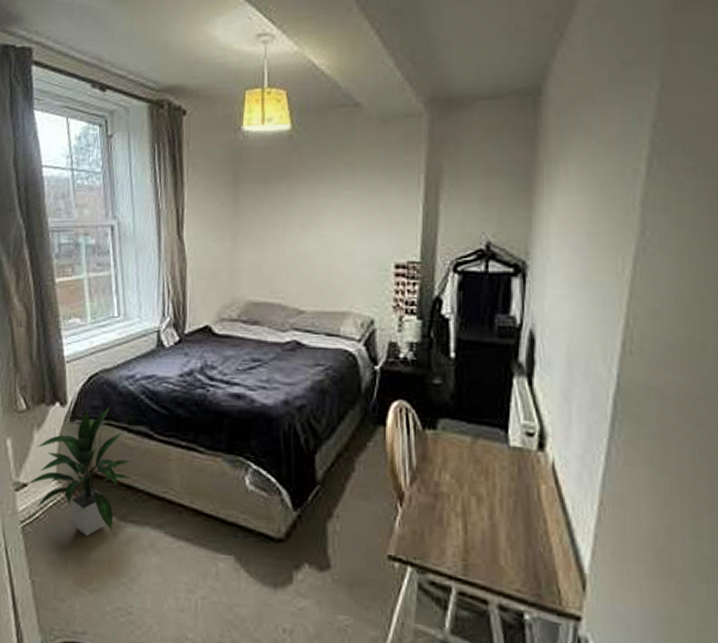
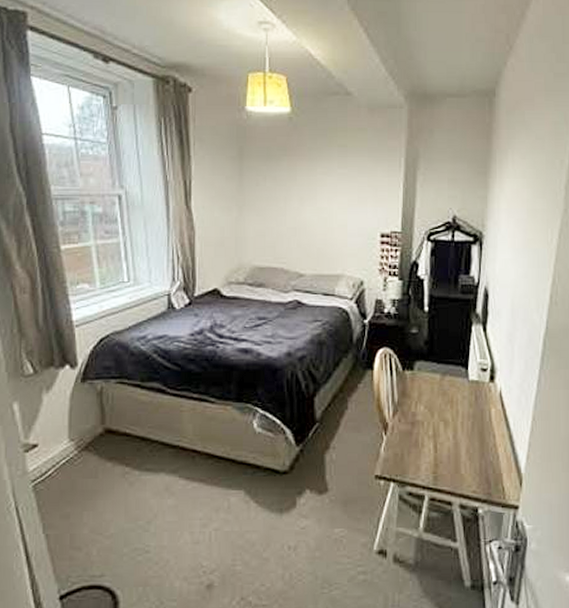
indoor plant: present [27,407,132,537] -> none [37,366,145,488]

